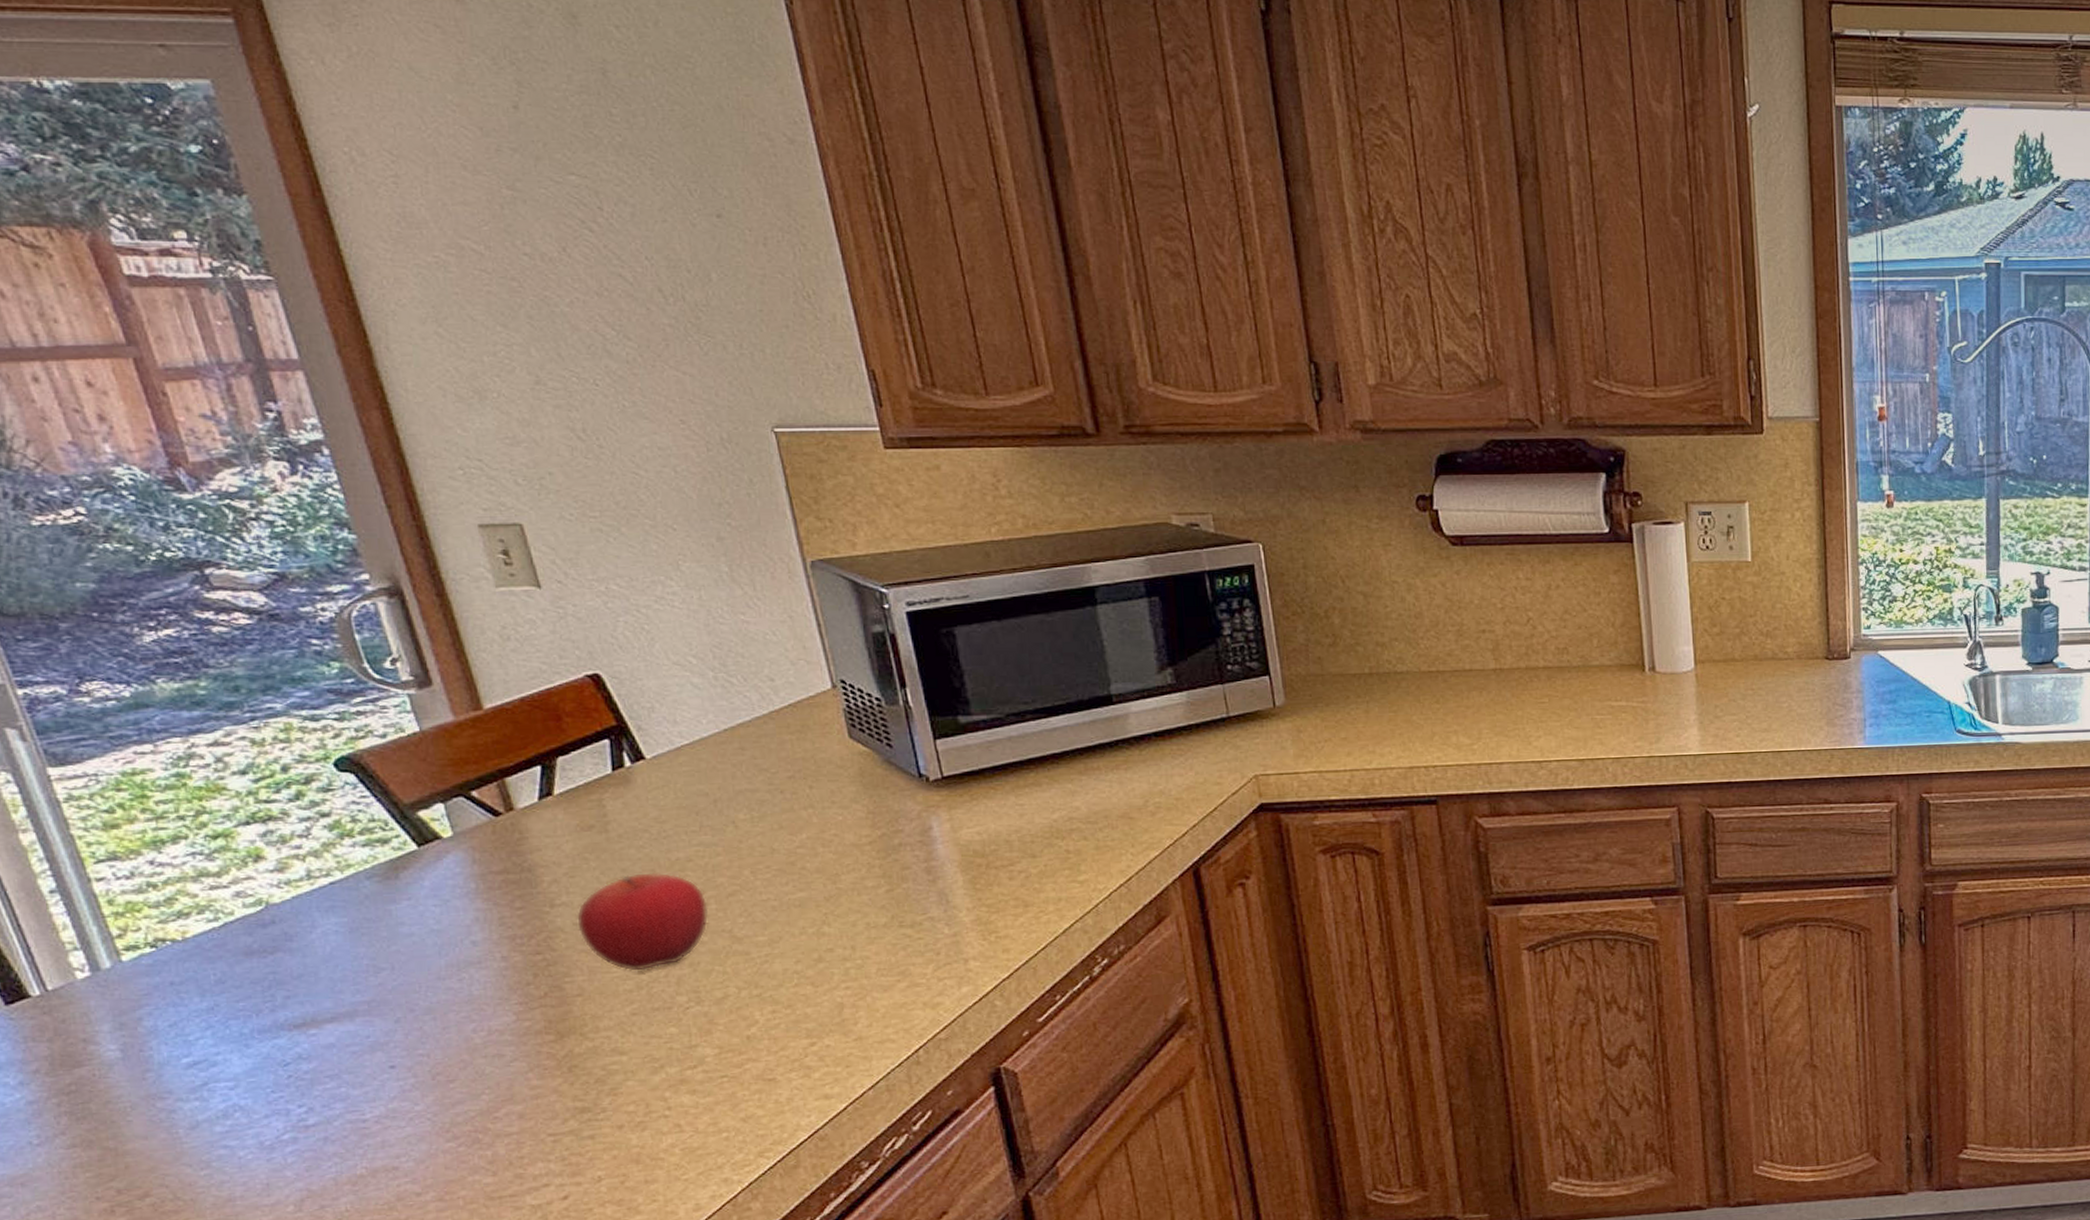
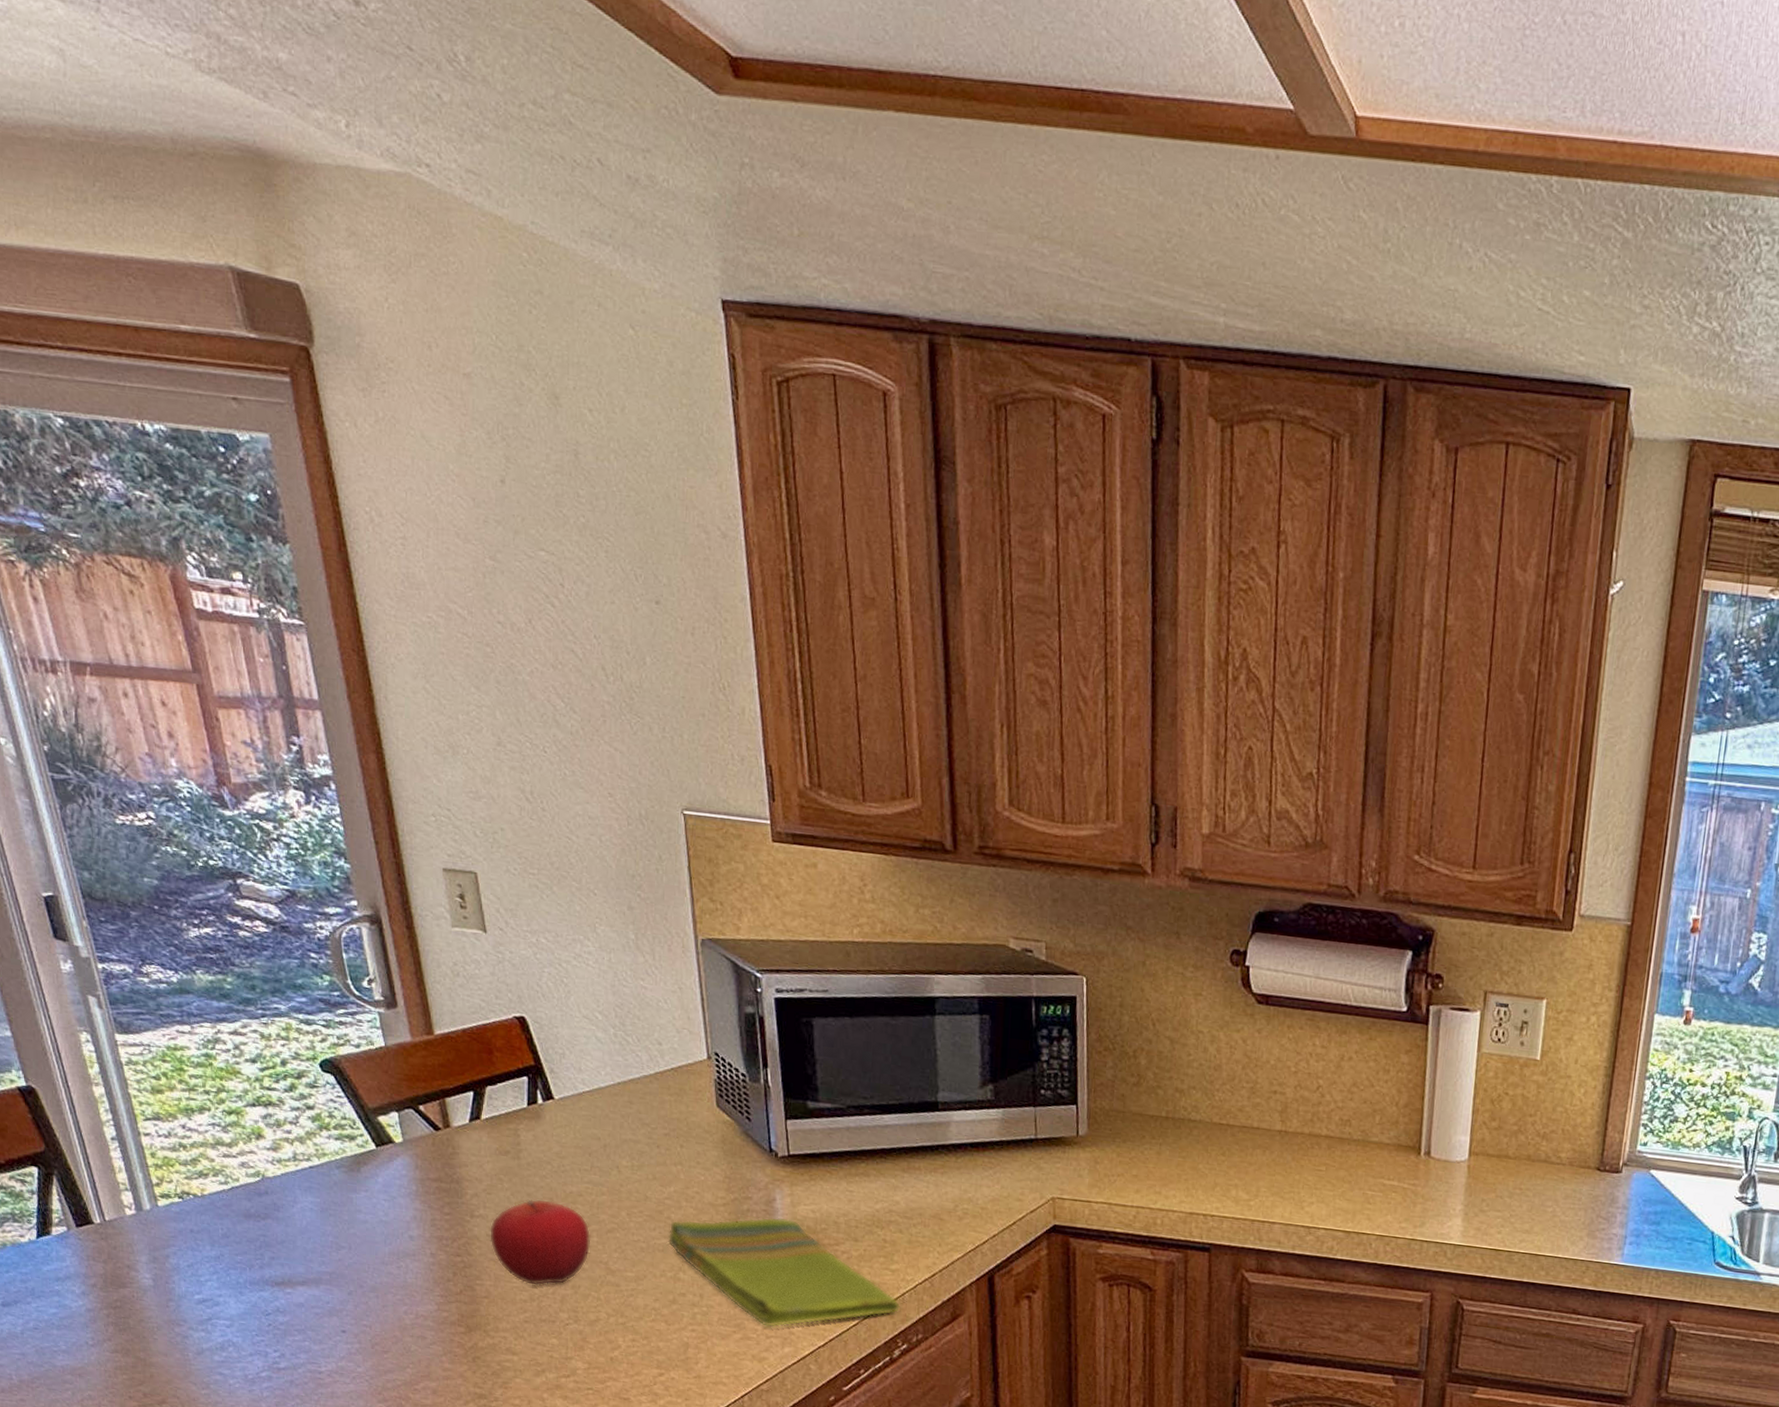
dish towel: none [804,845,1096,969] -> present [667,1217,901,1328]

